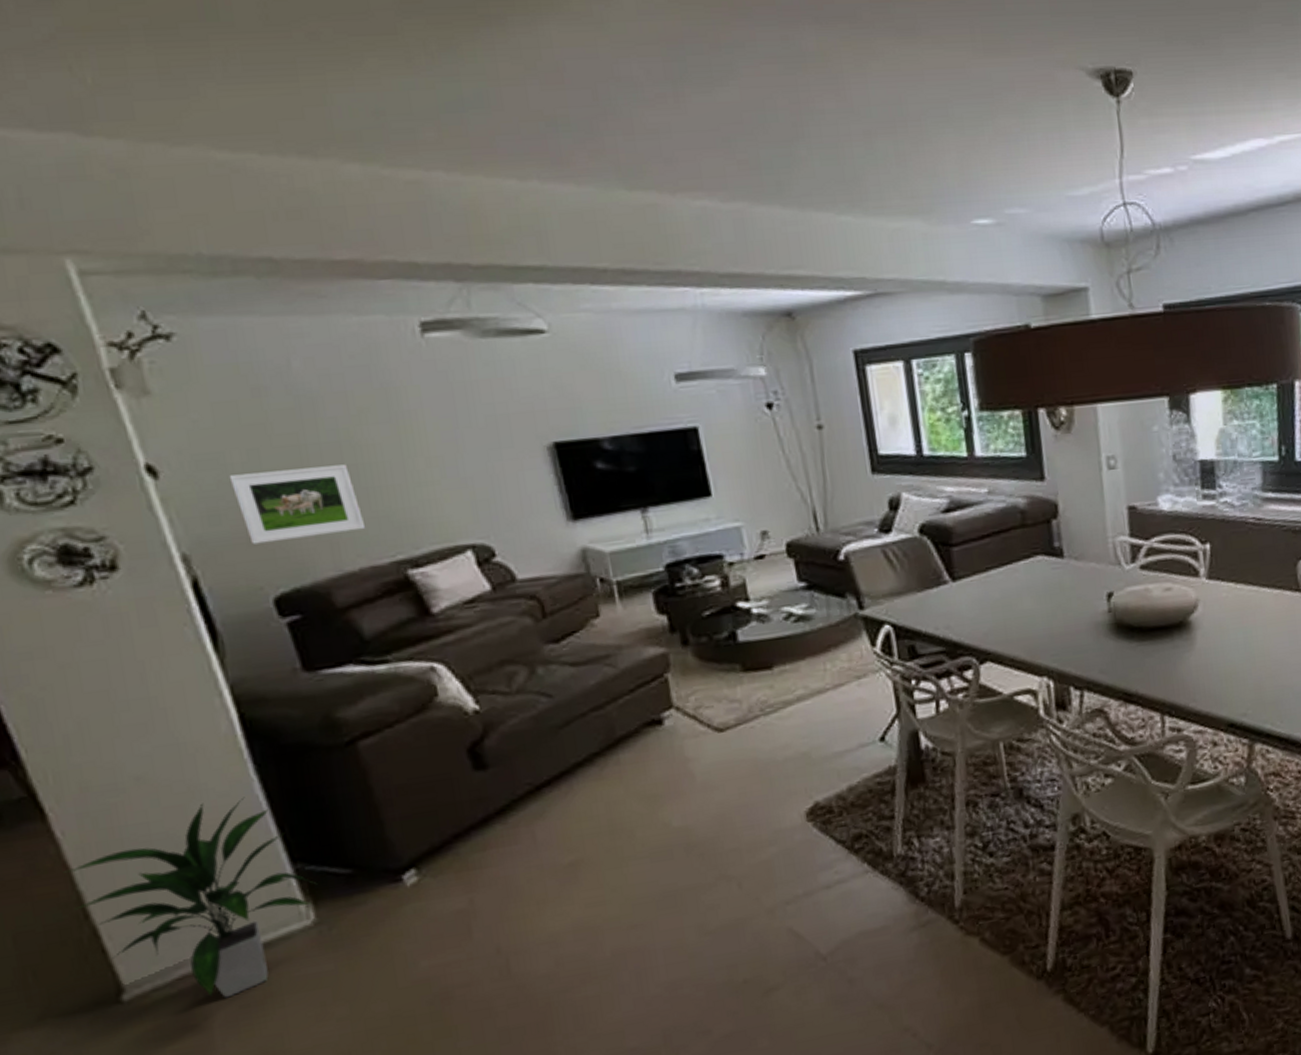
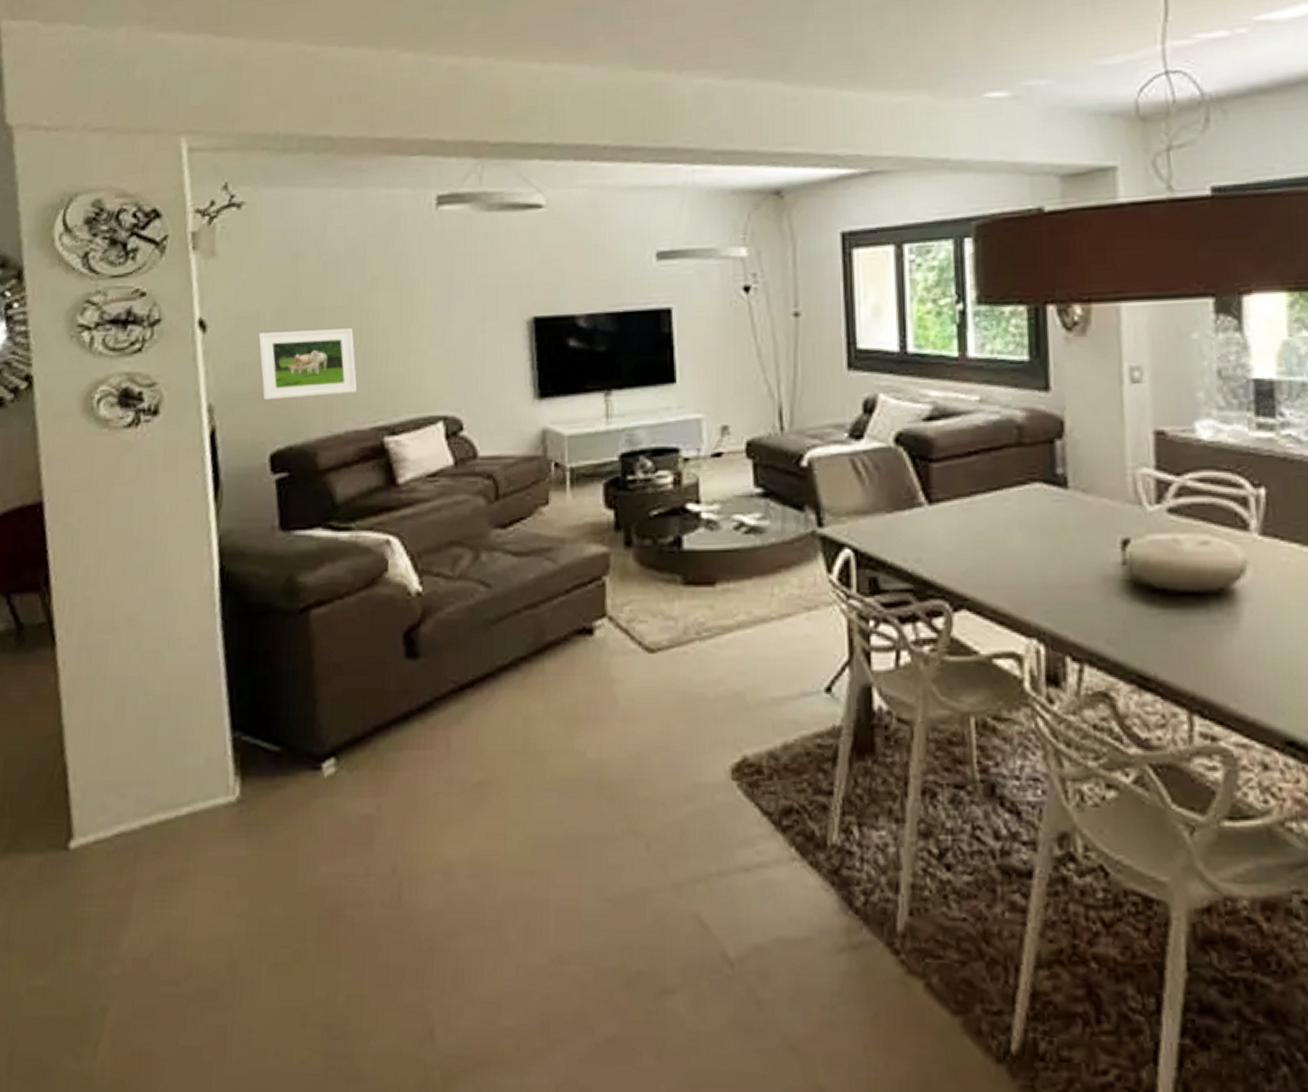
indoor plant: present [63,797,316,998] -> none [55,652,248,866]

